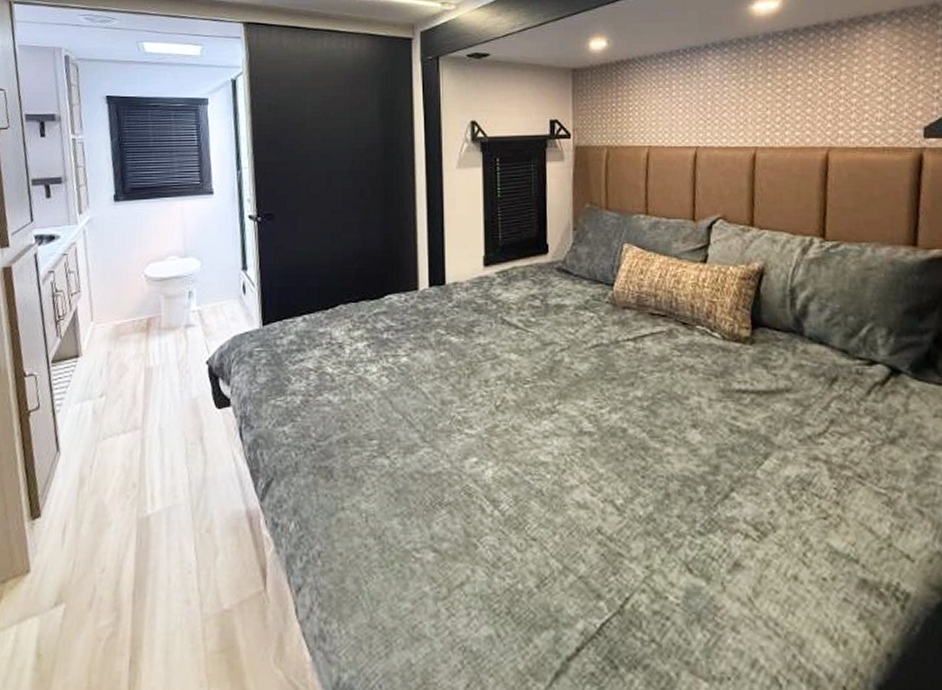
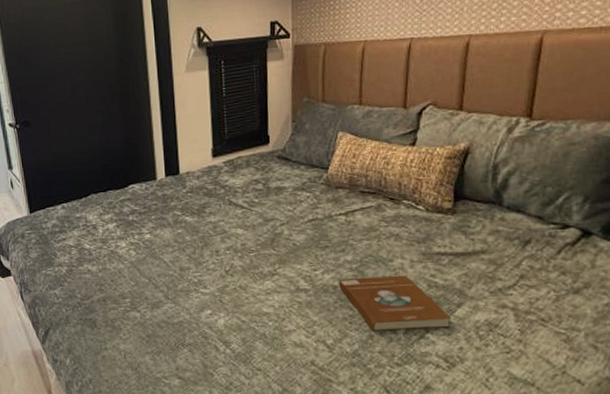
book: none [628,417,758,489] -> present [339,275,451,332]

